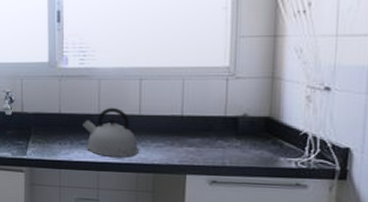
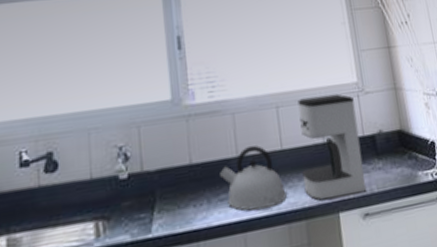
coffee maker: none [156,75,221,164] -> present [297,93,367,201]

